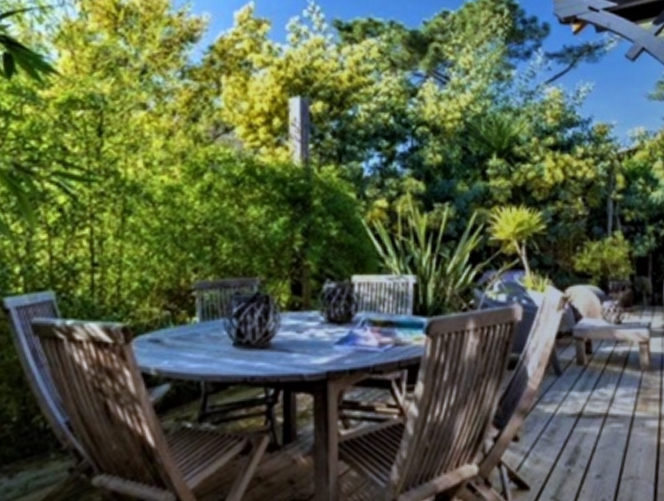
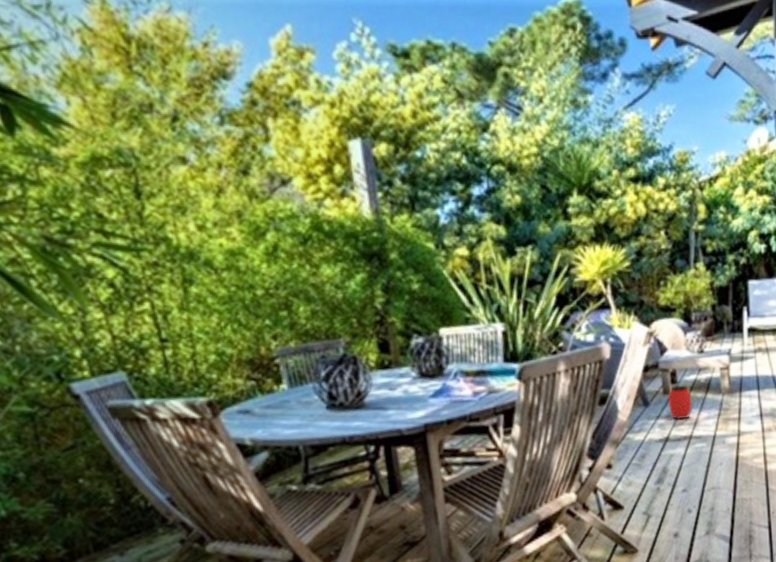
lantern: none [582,355,608,395] -> present [668,384,692,421]

